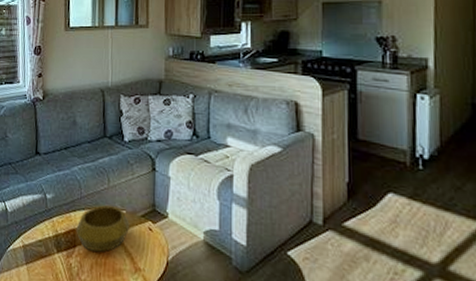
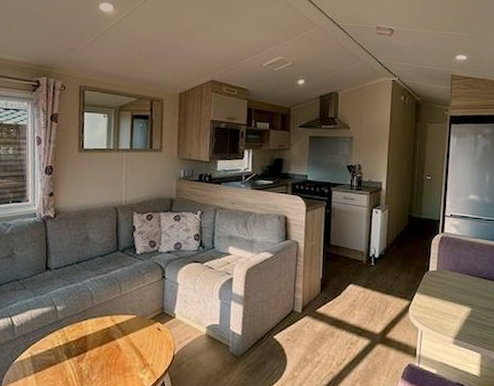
decorative bowl: present [76,205,130,252] -> none [87,312,140,354]

